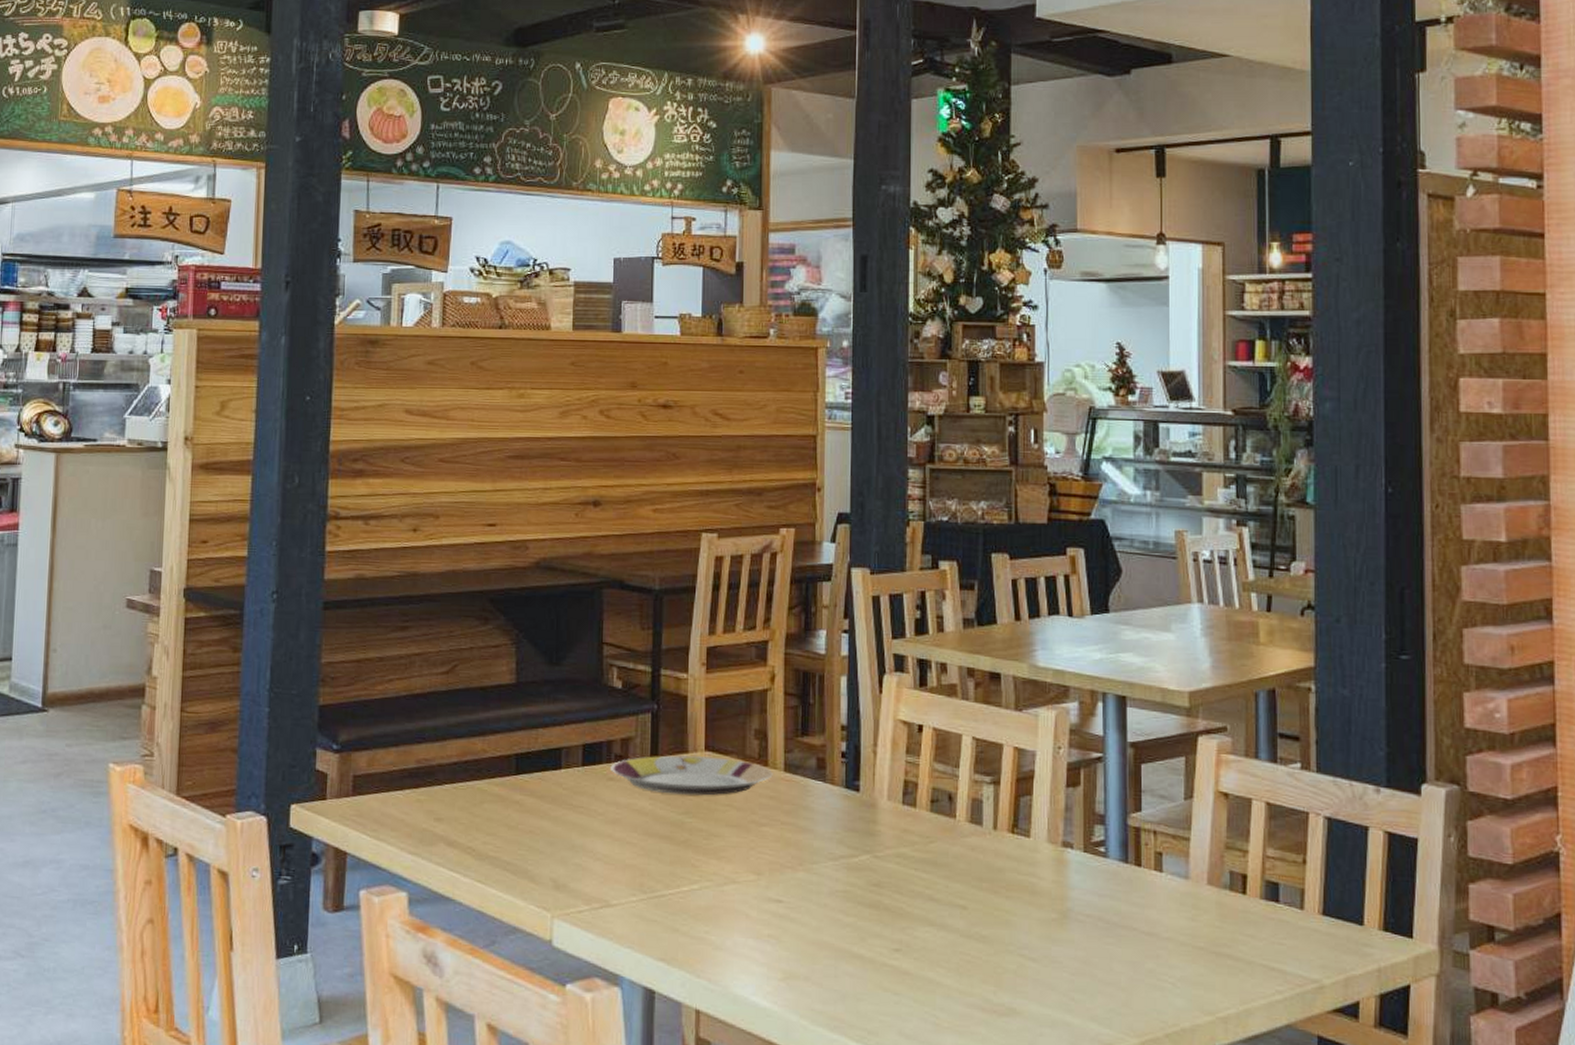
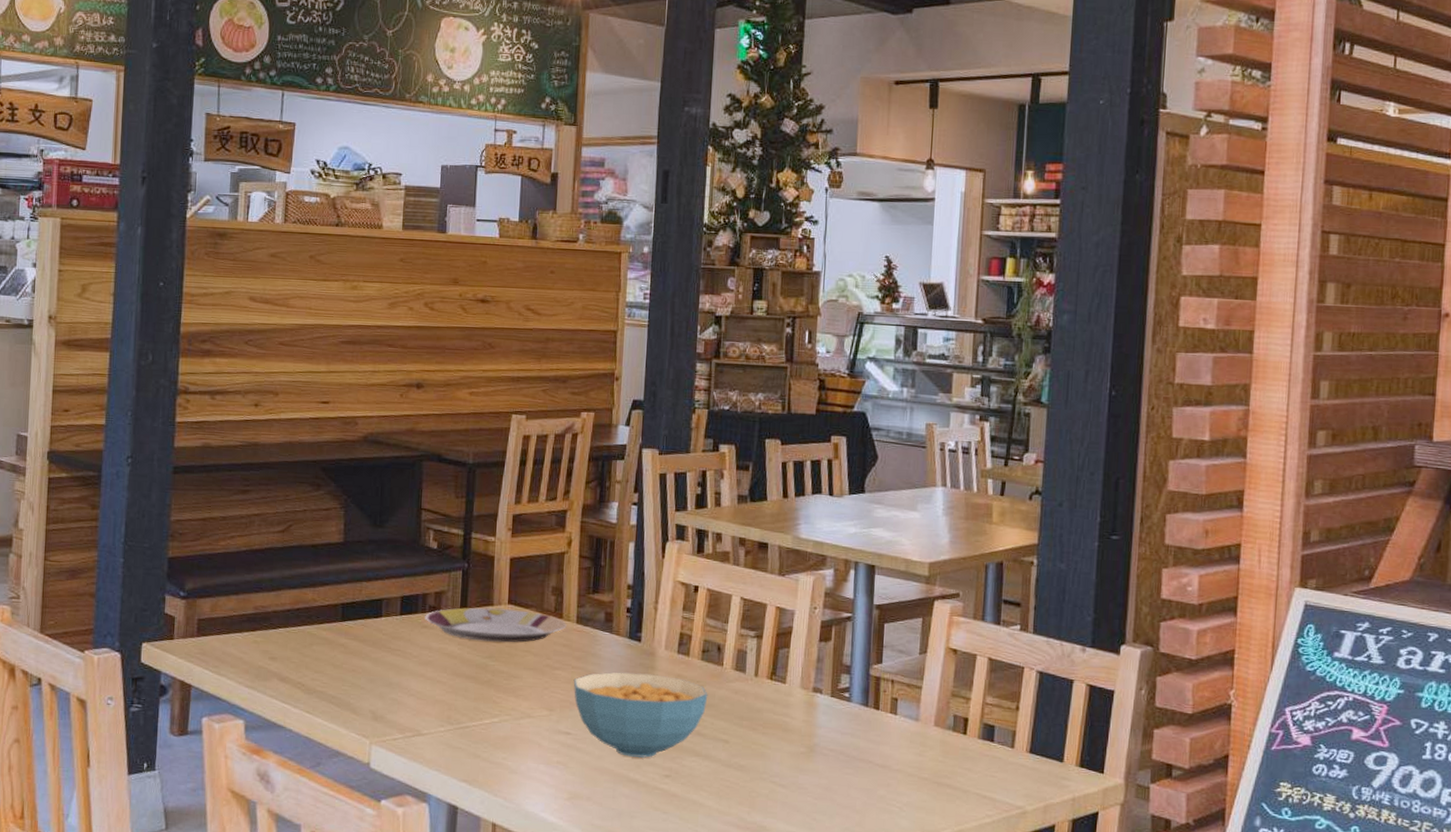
cereal bowl: none [783,827,940,930] -> present [573,672,708,758]

